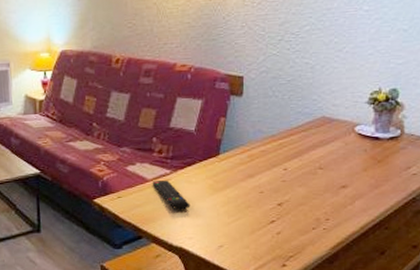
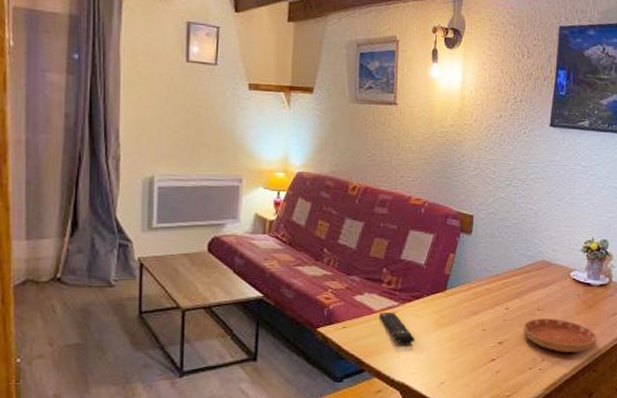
saucer: none [304,176,388,211] -> present [523,318,597,352]

